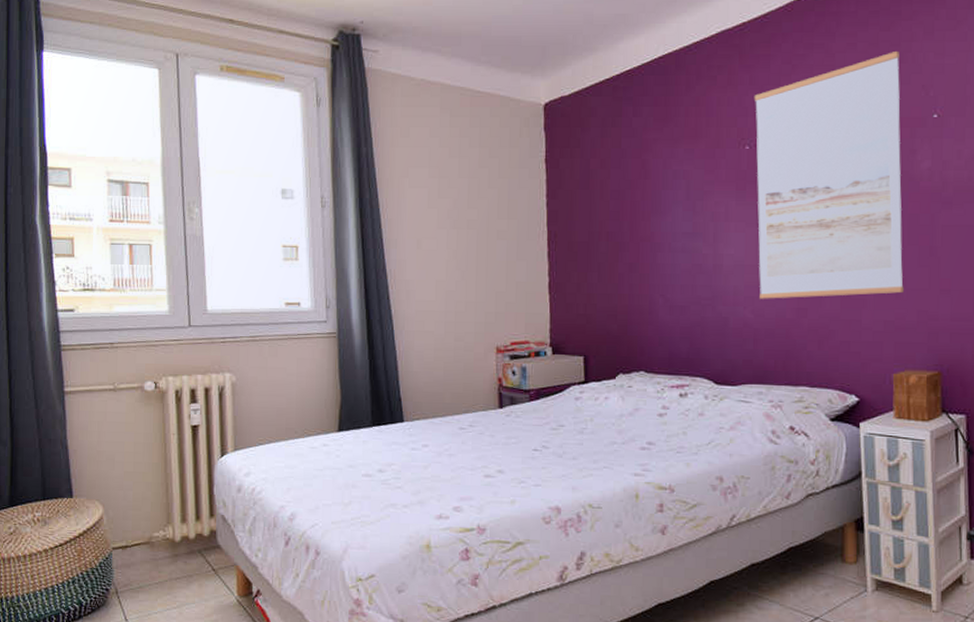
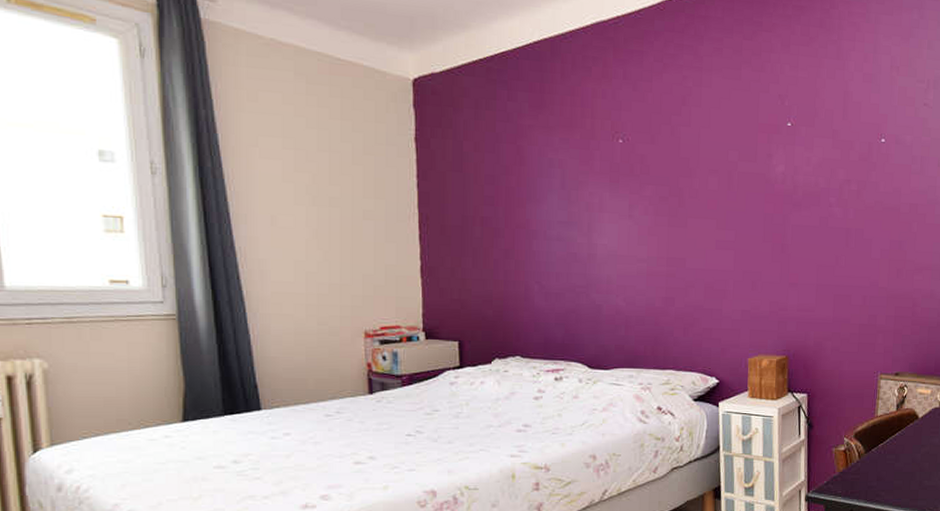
wall art: present [754,50,904,299] -> none [627,59,760,288]

